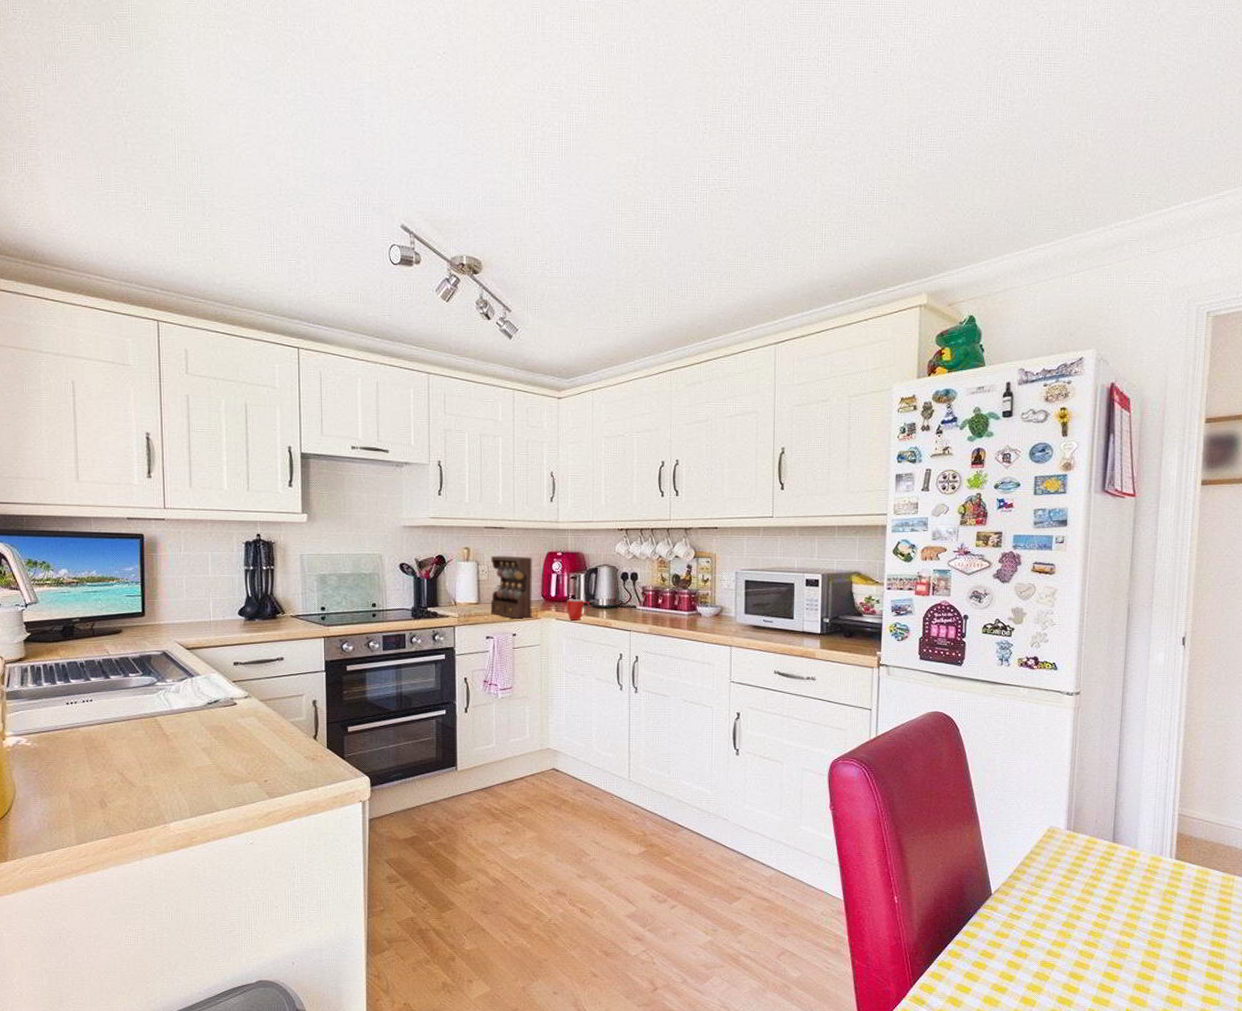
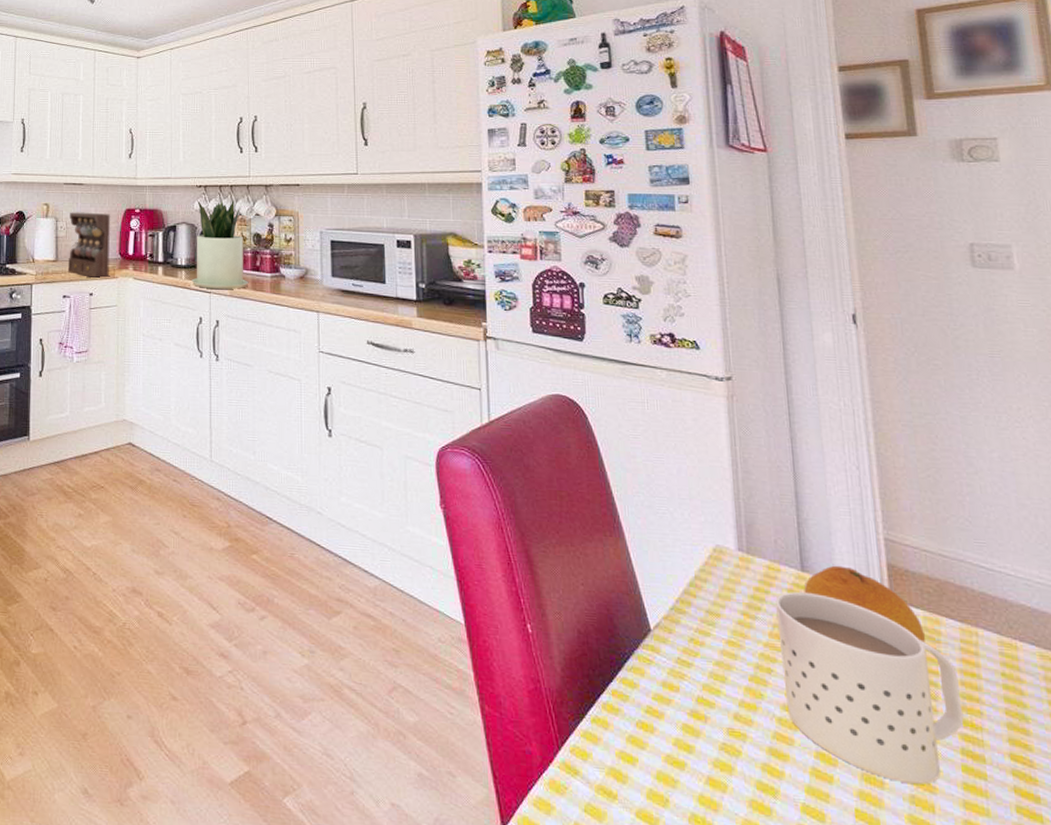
mug: present [567,599,591,621] -> none [145,258,169,281]
planter: none [612,543,667,628] -> present [191,200,249,290]
mug: none [1087,858,1215,989] -> present [775,592,964,785]
fruit: none [1112,836,1197,889] -> present [804,565,926,643]

